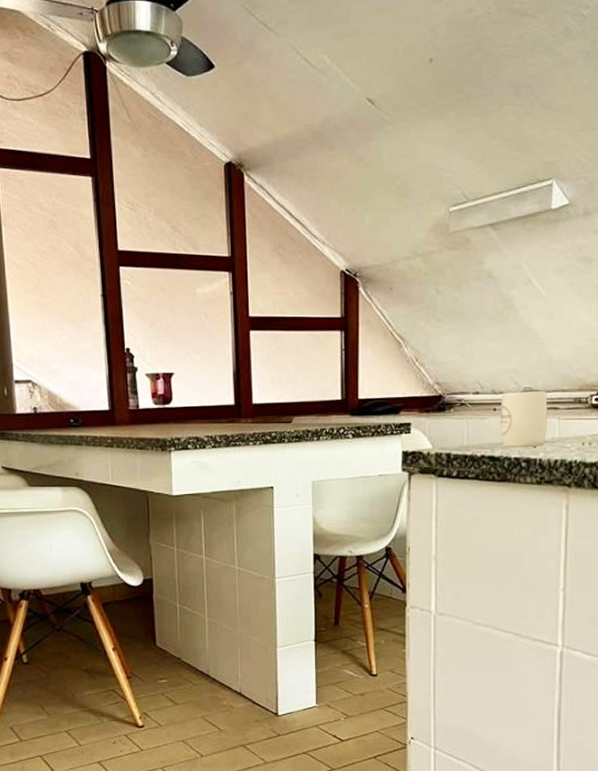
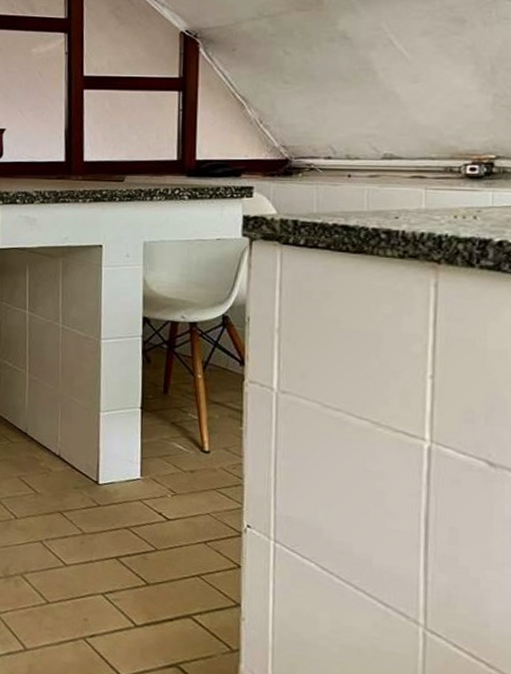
mug: present [500,391,548,448] -> none [355,158,412,218]

